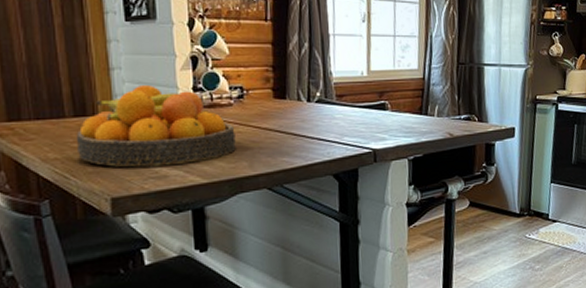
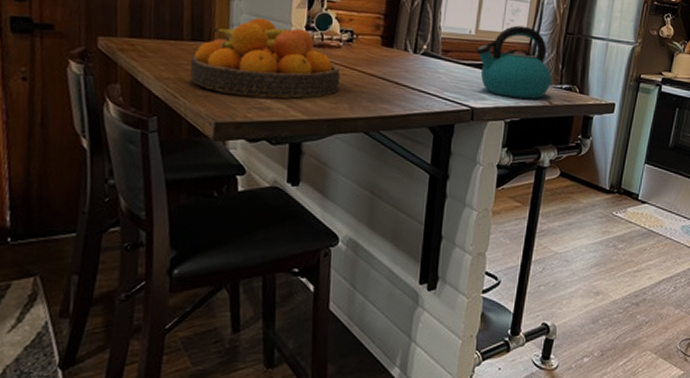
kettle: none [370,61,450,135] -> present [476,25,551,100]

